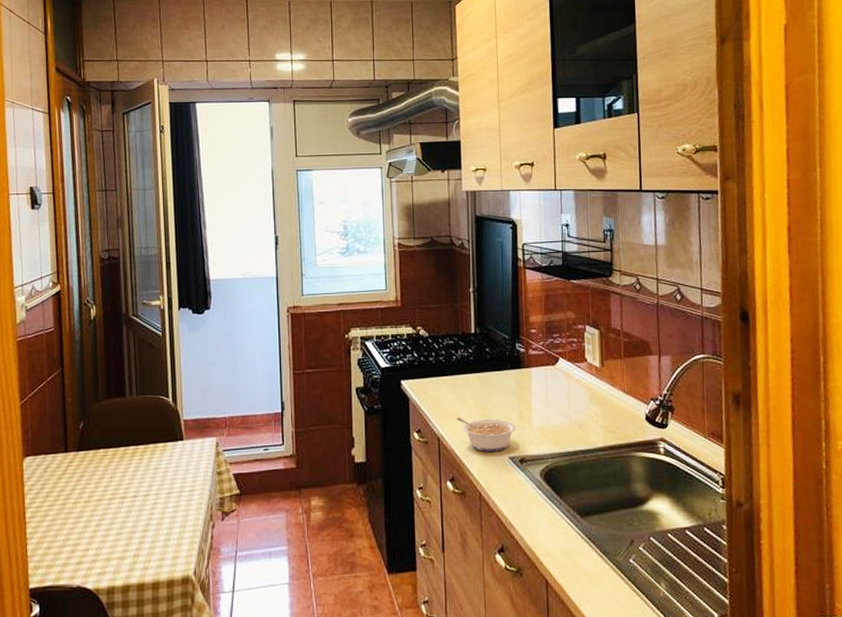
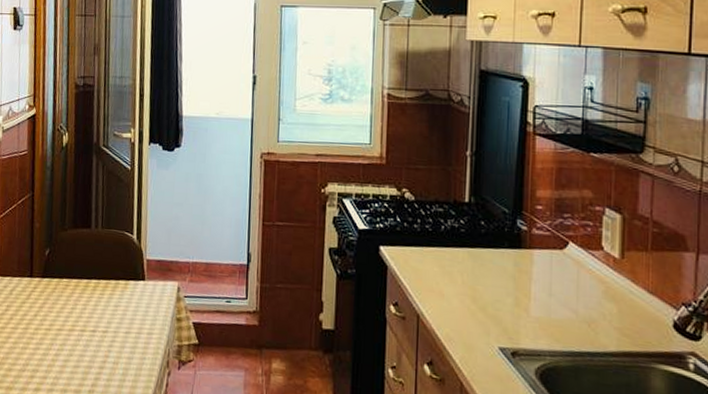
legume: present [456,418,516,451] -> none [440,295,510,339]

